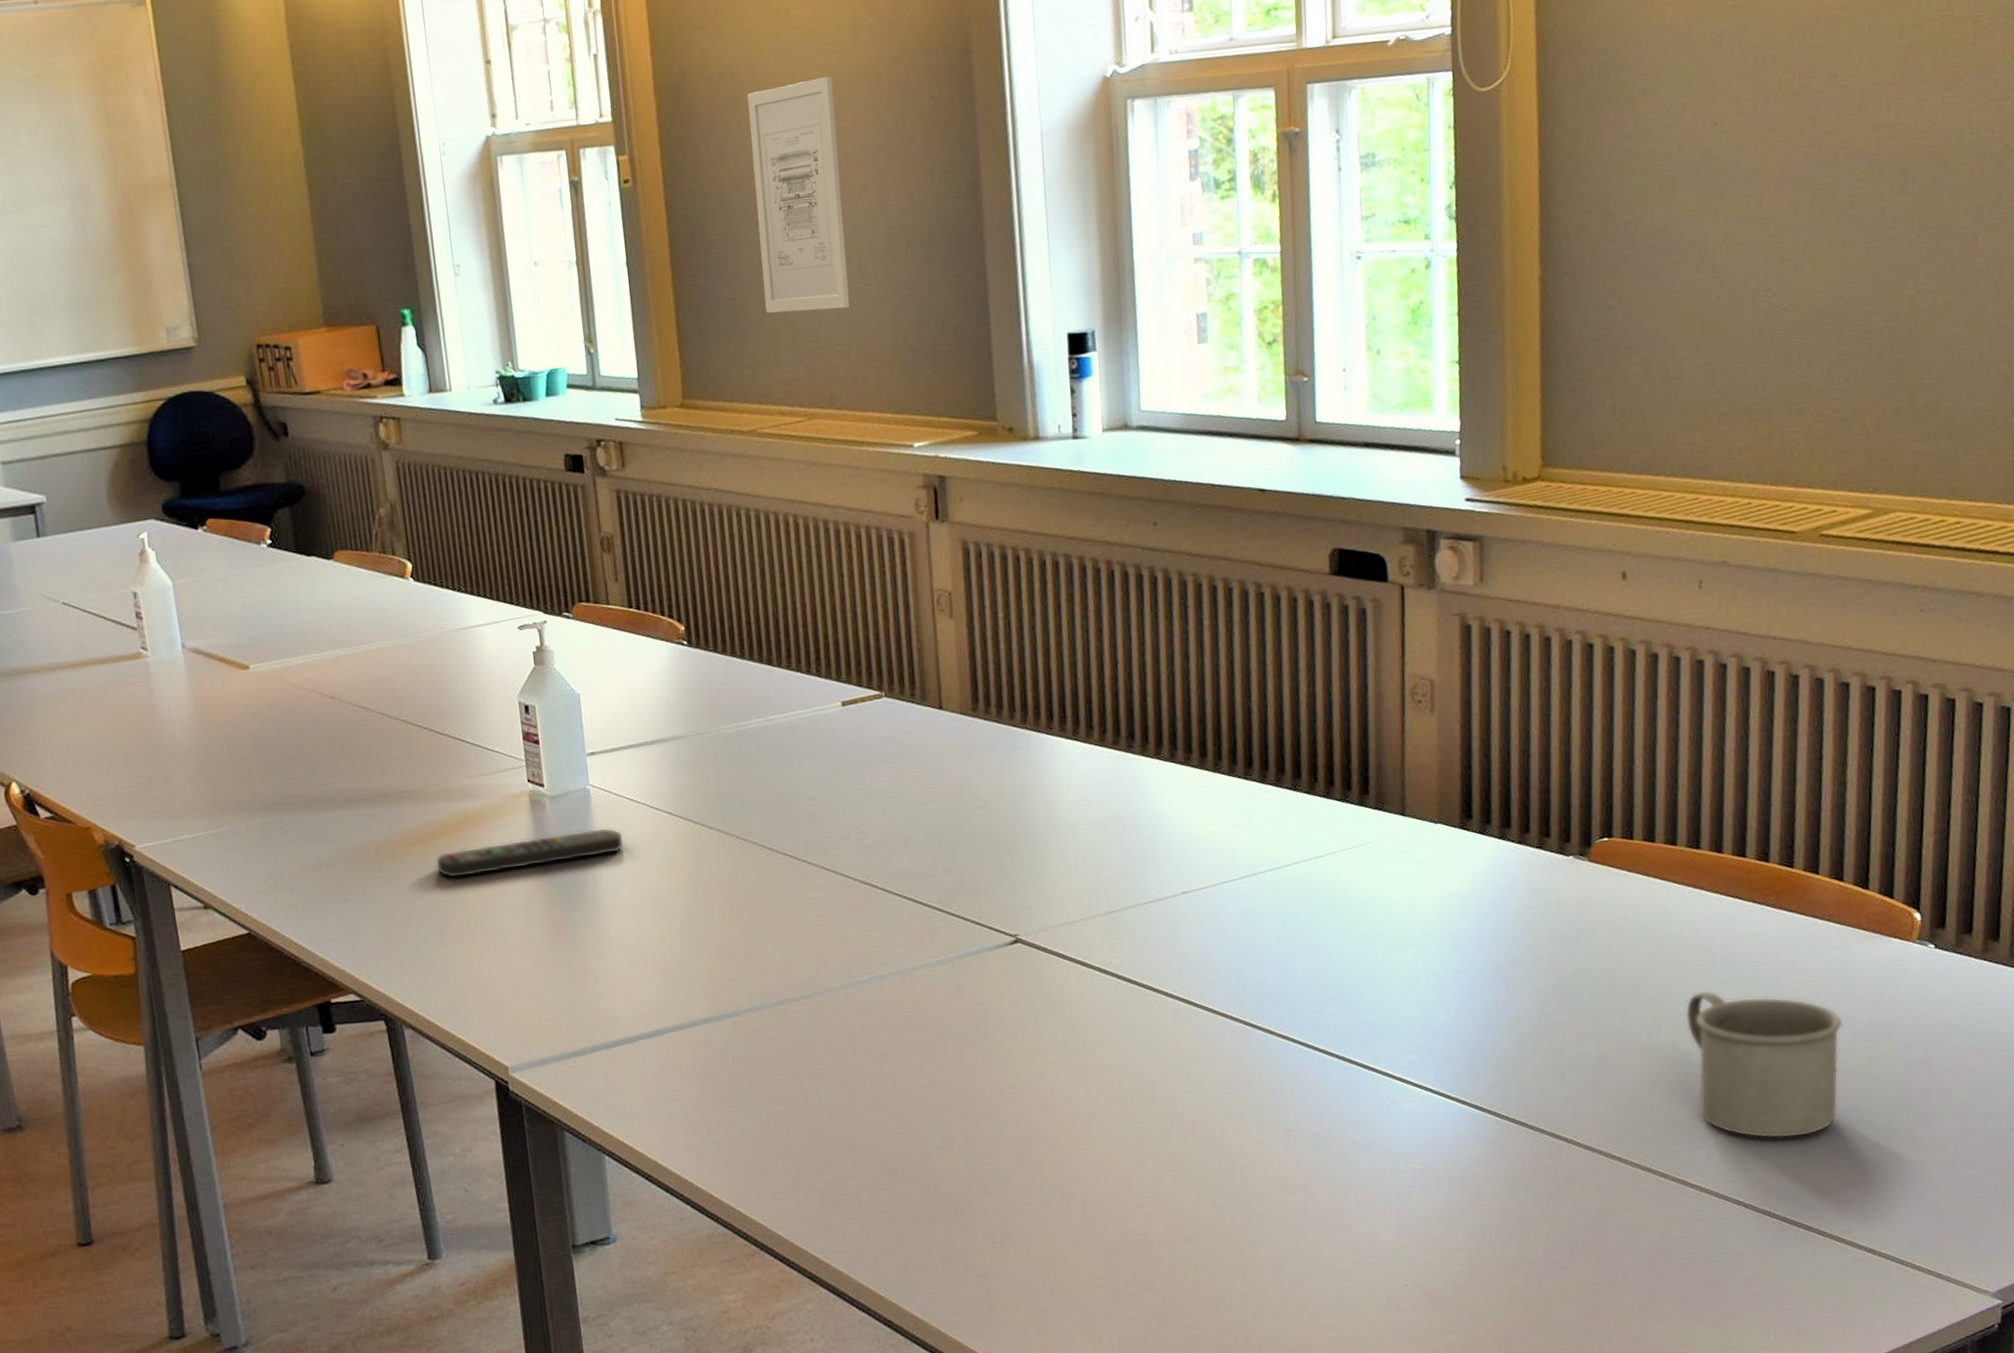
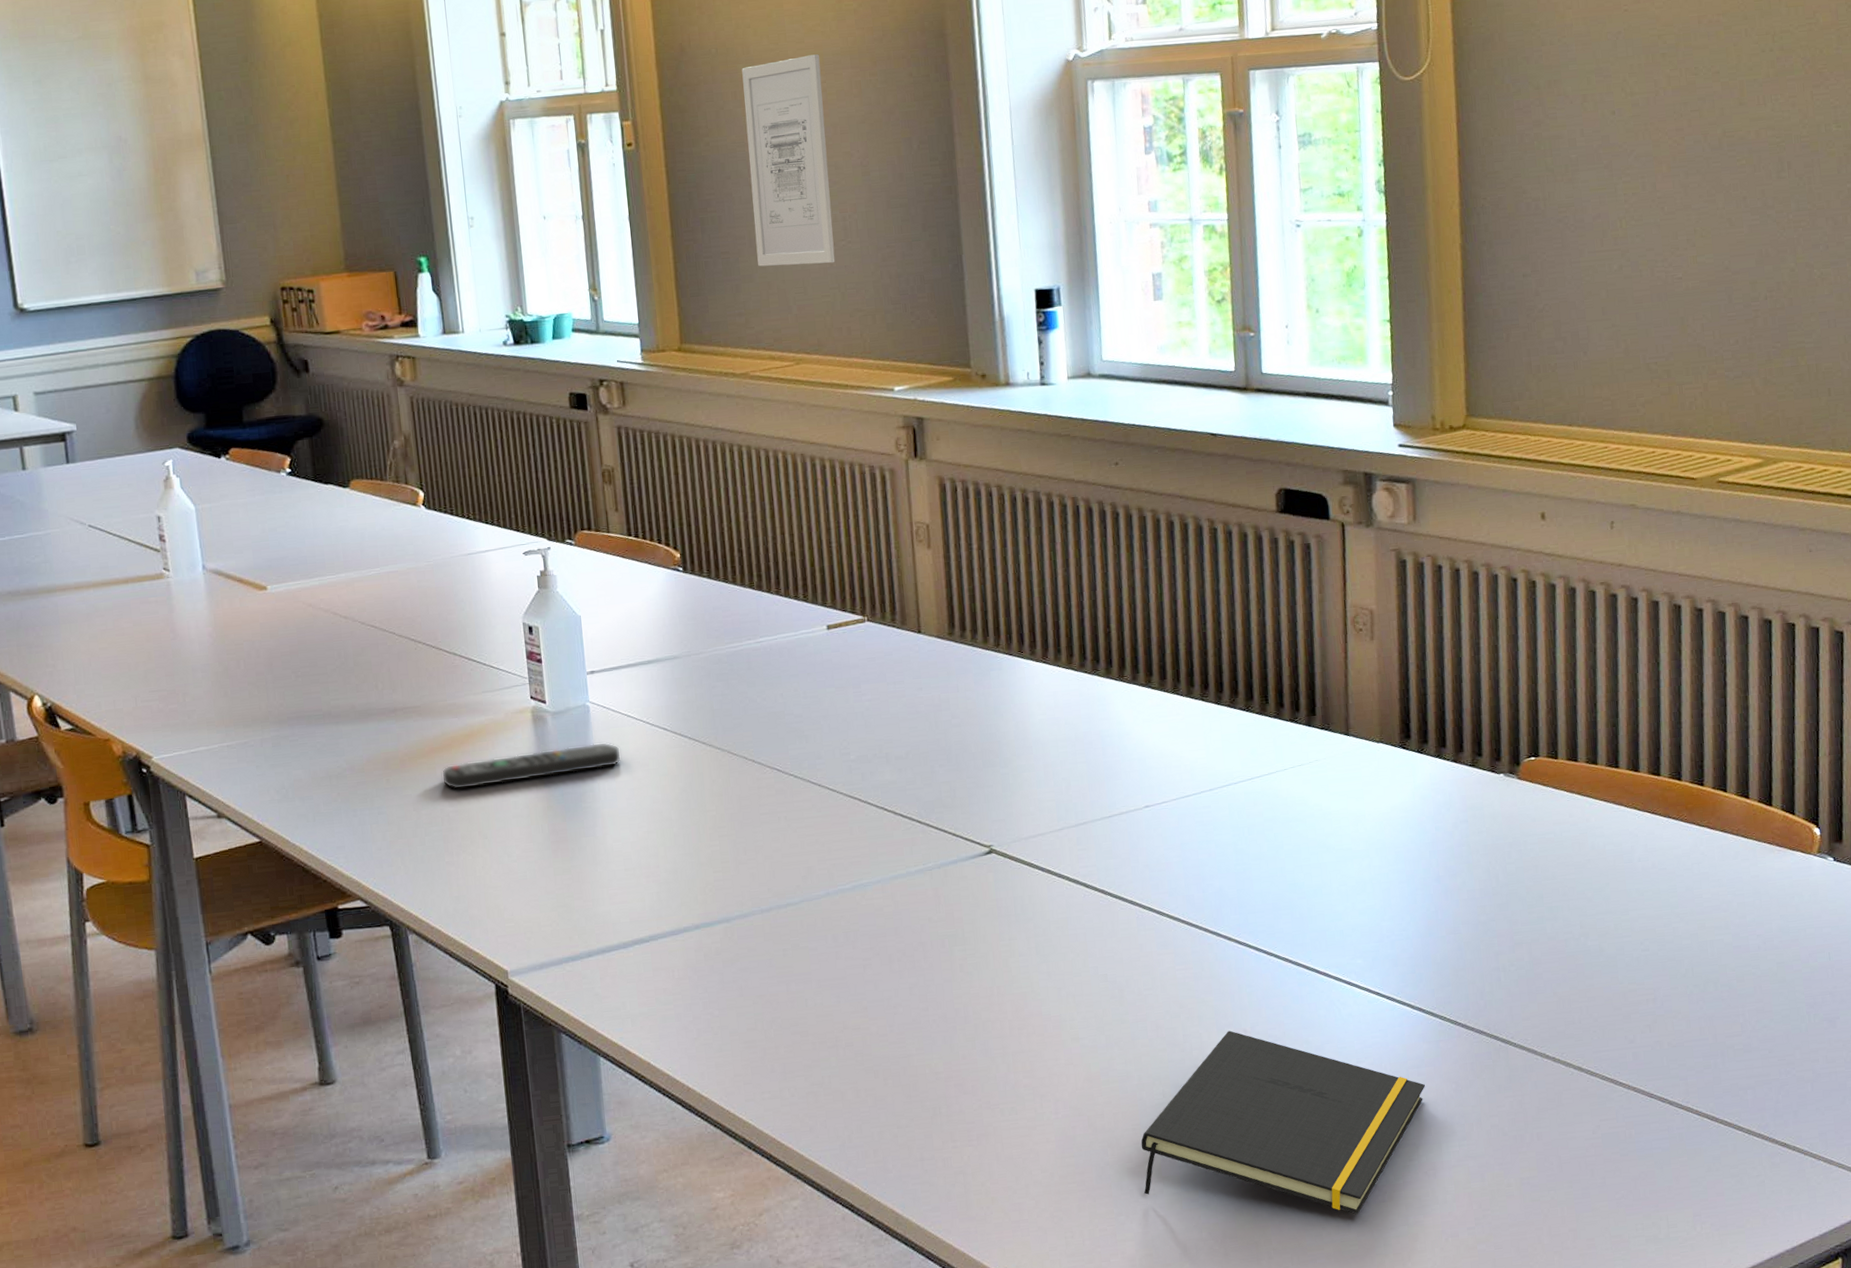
notepad: none [1174,1129,1480,1321] -> present [1141,1030,1425,1215]
mug: present [1685,990,1843,1139] -> none [1610,900,1753,1039]

